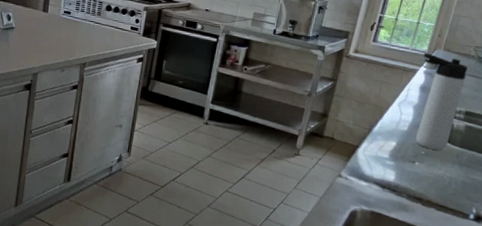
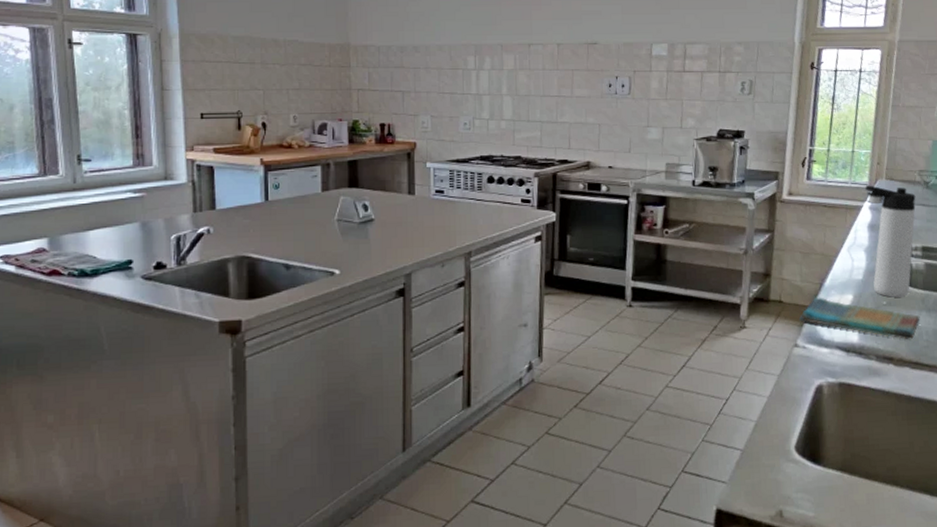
dish towel: none [346,139,453,187] -> present [799,297,921,340]

